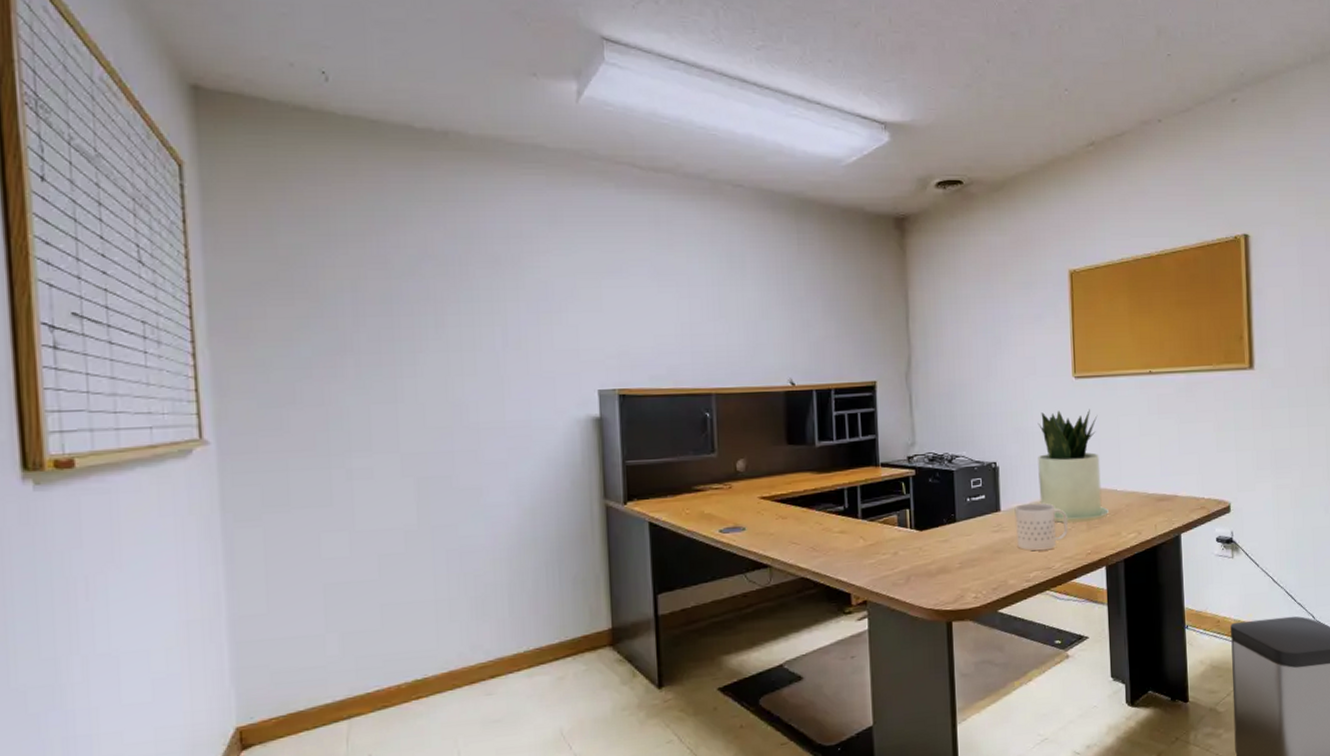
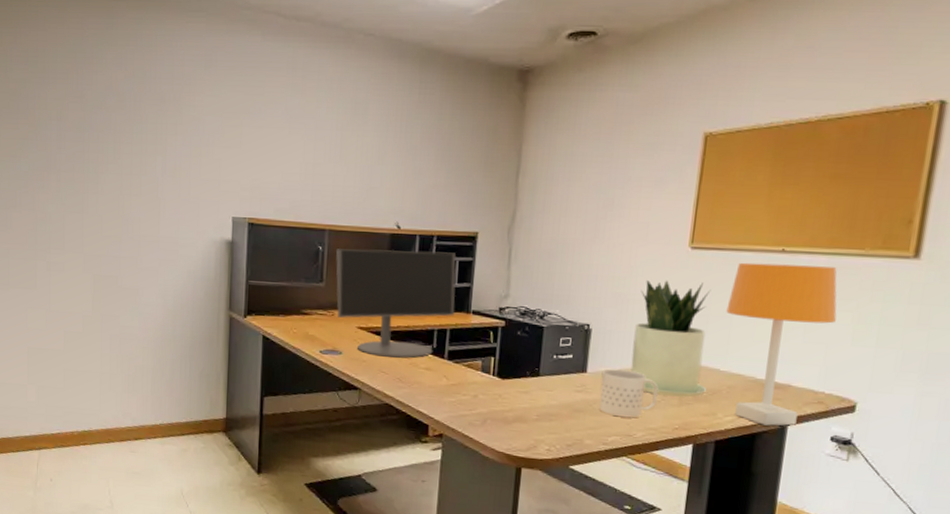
computer monitor: none [727,405,863,526] -> present [336,249,456,358]
desk lamp: none [1113,383,1202,537] -> present [726,262,837,426]

